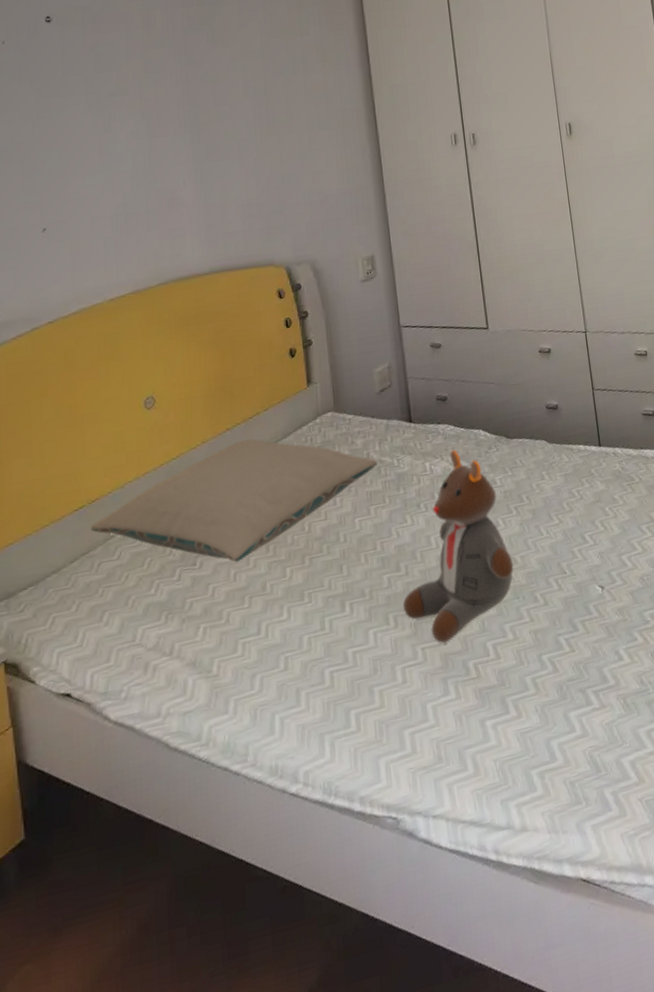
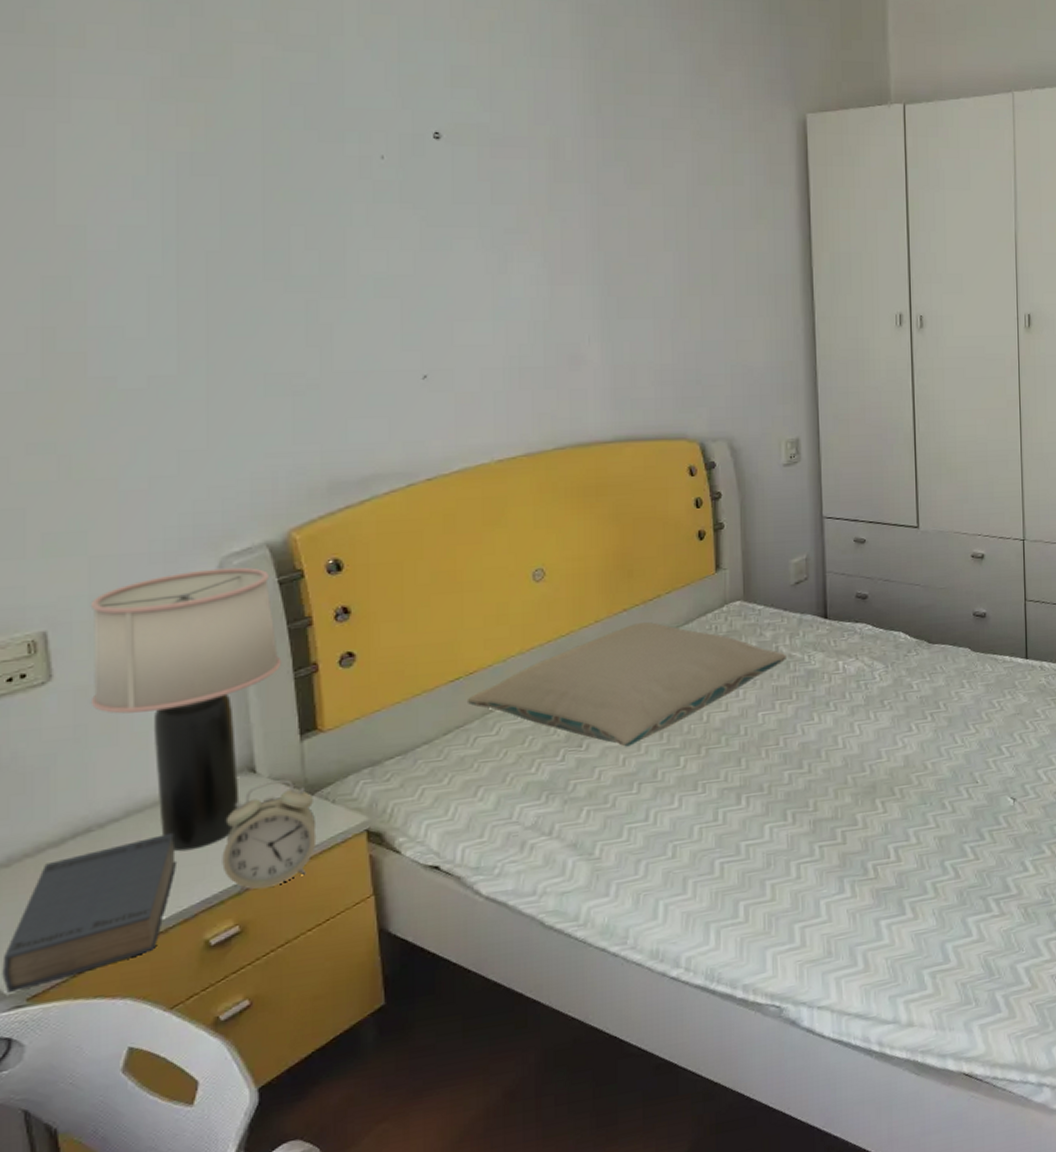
teddy bear: present [403,450,514,644] -> none [803,650,924,843]

